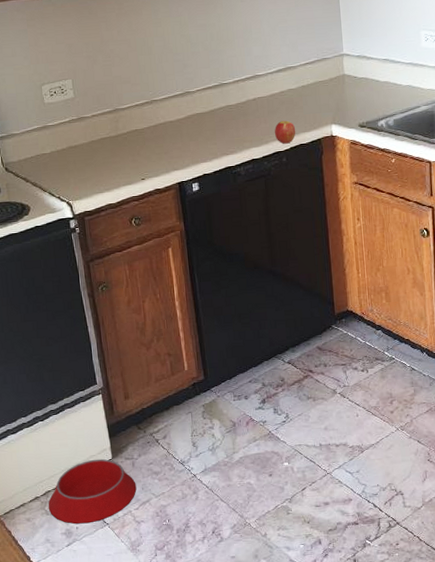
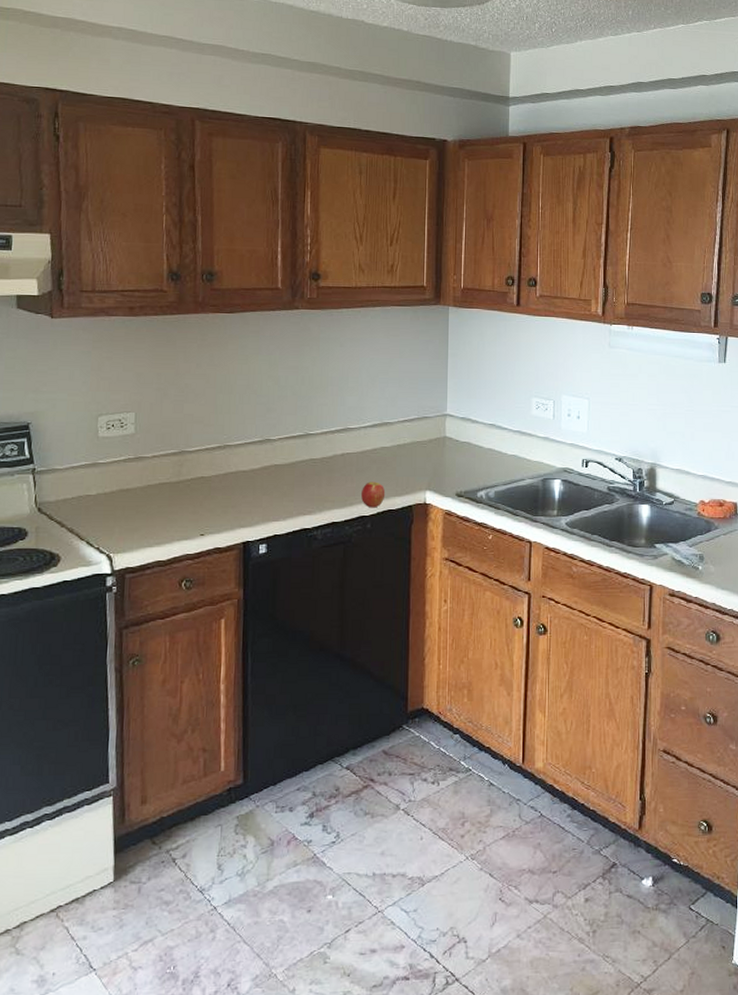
pet bowl: present [48,459,137,524] -> none [20,881,139,969]

